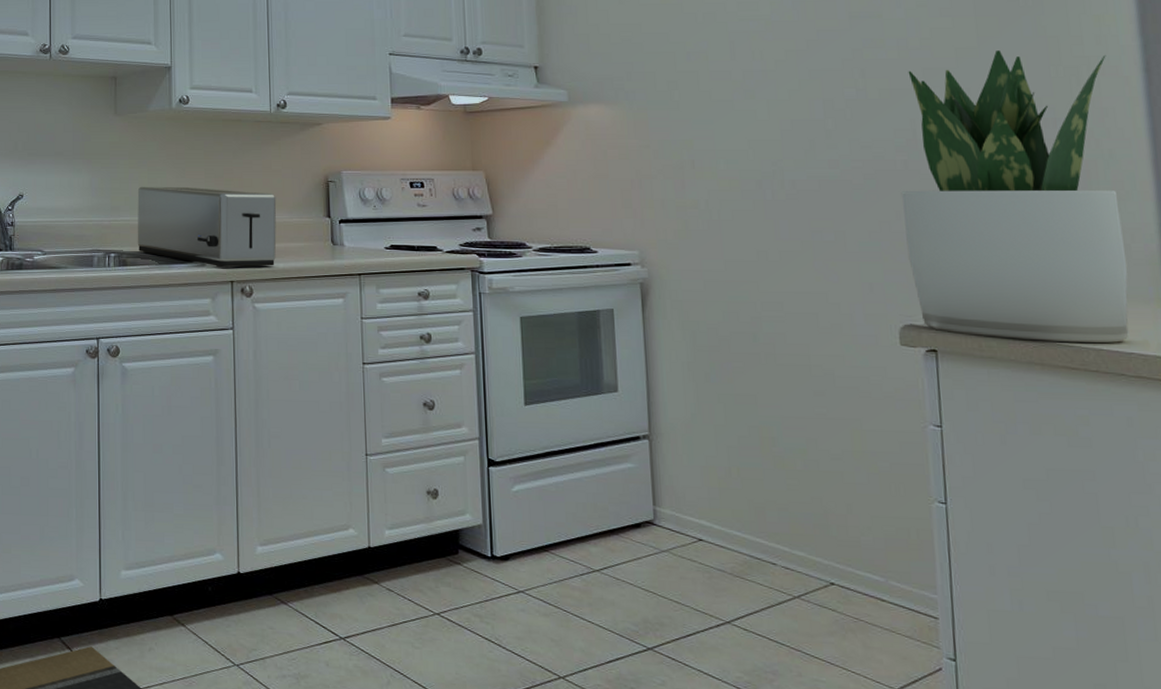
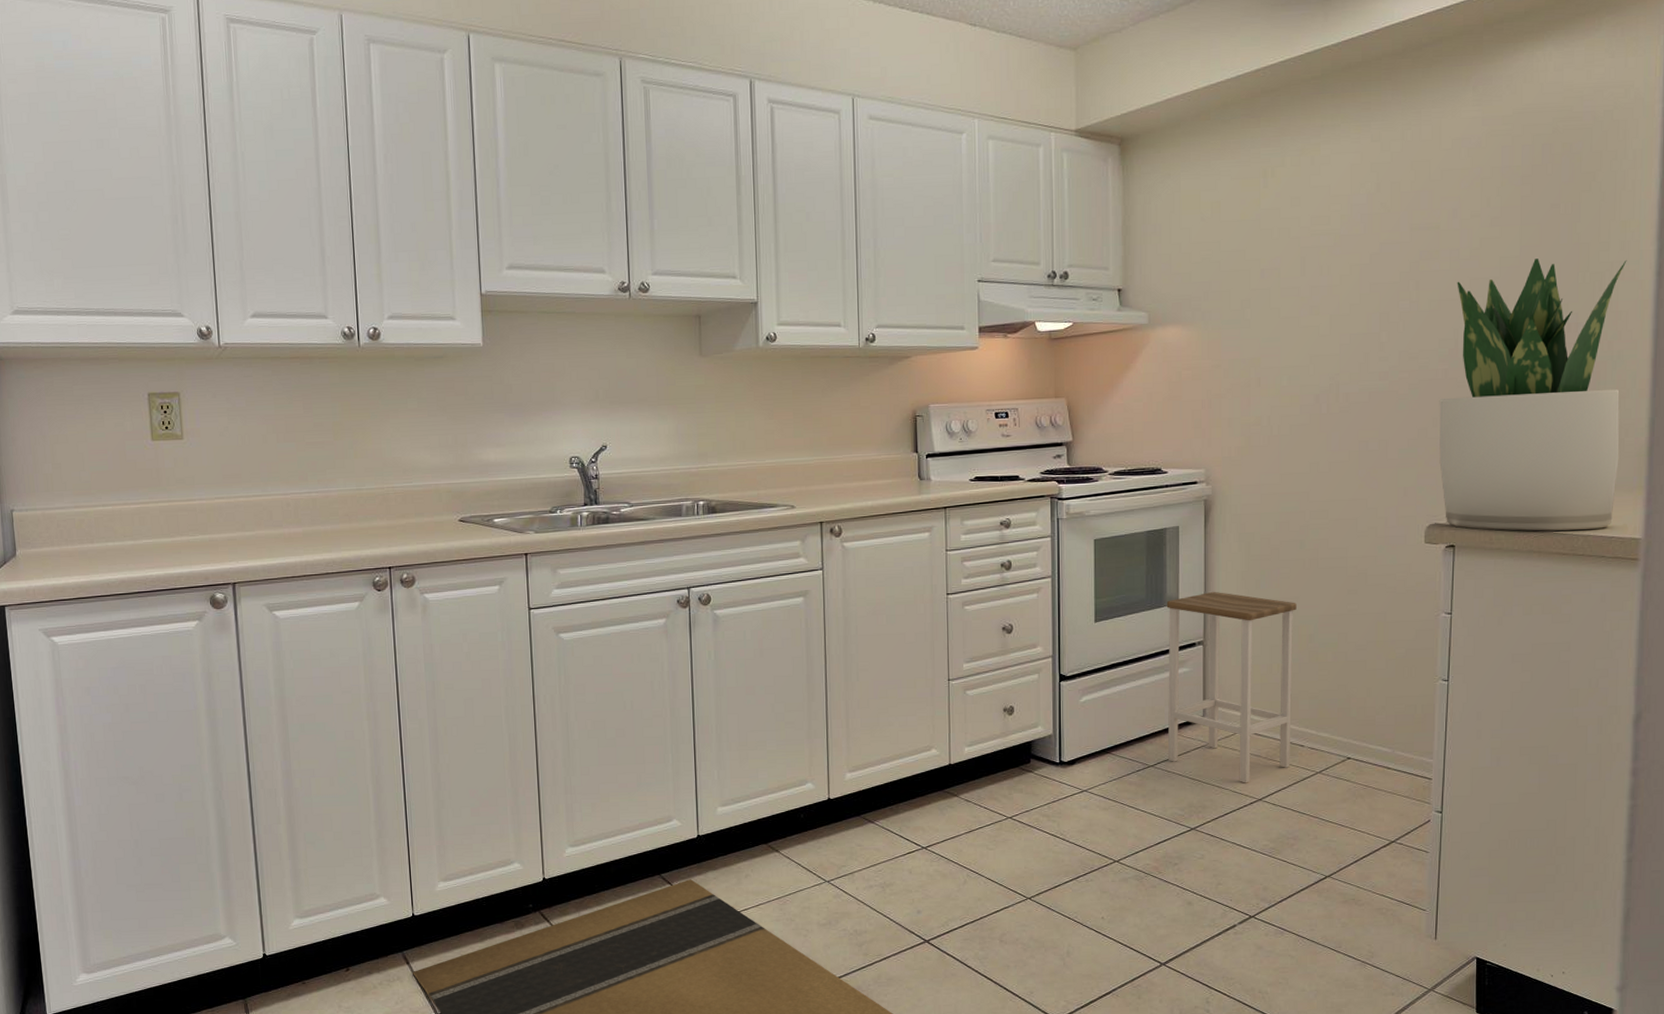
toaster: present [137,186,277,268] -> none [725,428,865,509]
step stool: none [604,381,762,602] -> present [1166,591,1297,783]

